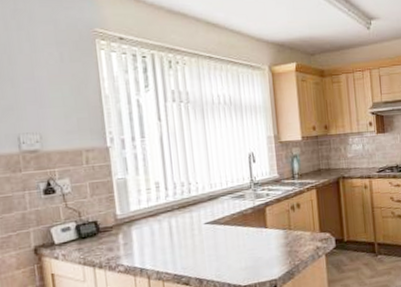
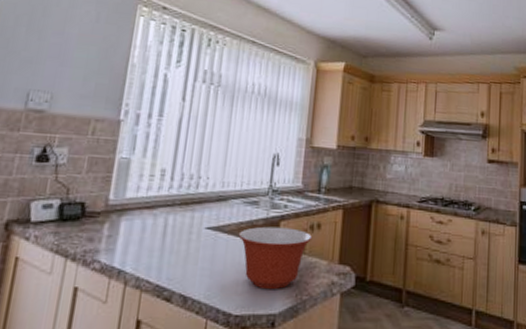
mixing bowl: none [233,211,294,263] -> present [238,226,312,290]

